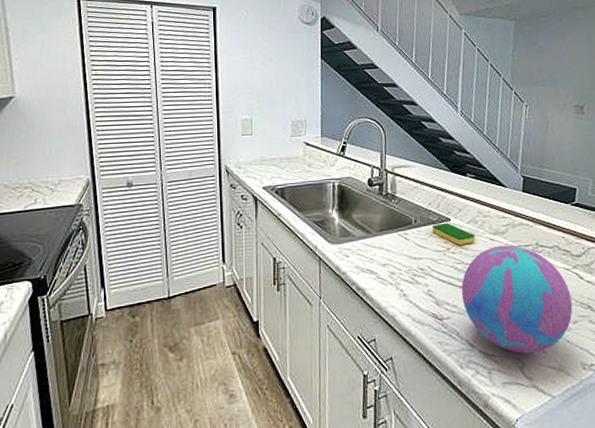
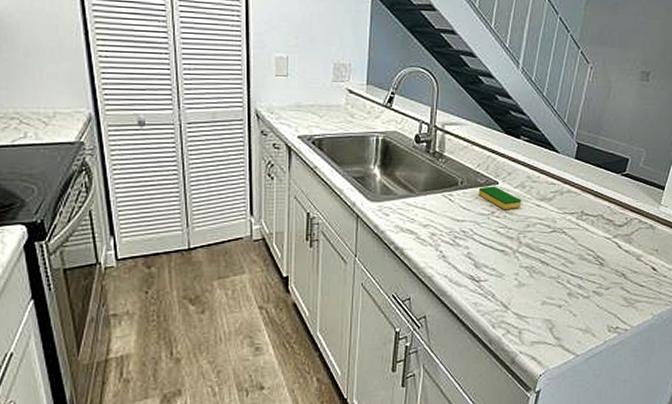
decorative ball: present [461,244,573,354] -> none [501,211,608,316]

